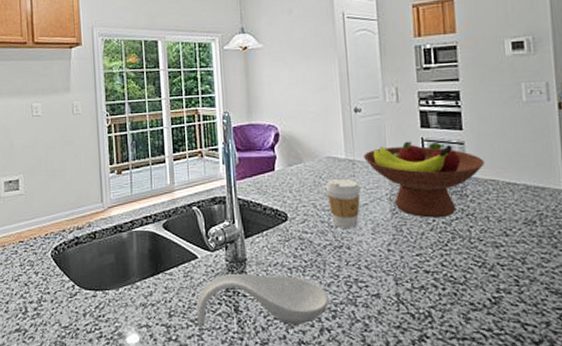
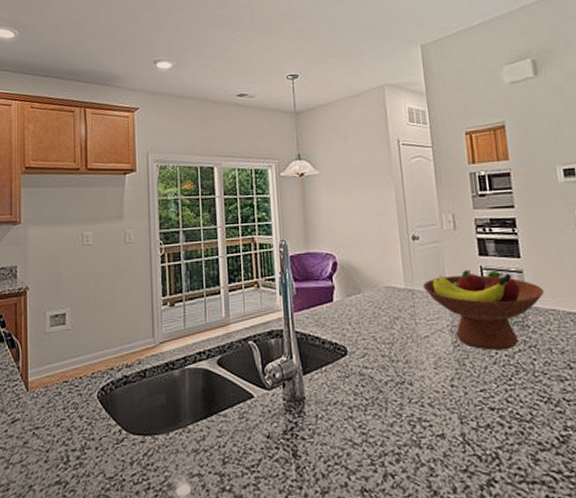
spoon rest: present [196,274,329,327] -> none [252,414,392,475]
coffee cup: present [326,179,360,228] -> none [386,310,421,362]

